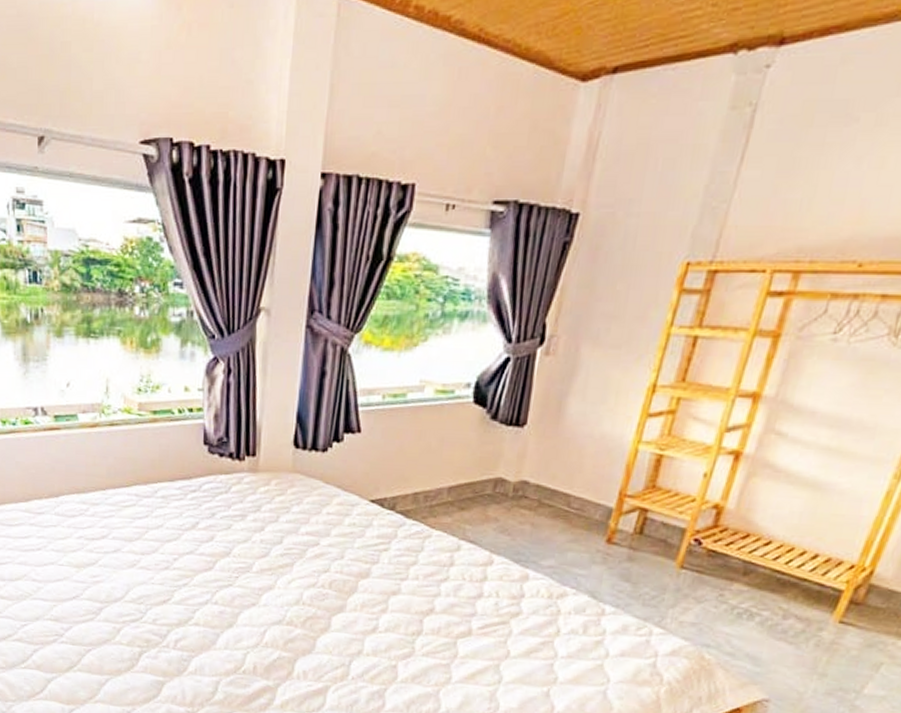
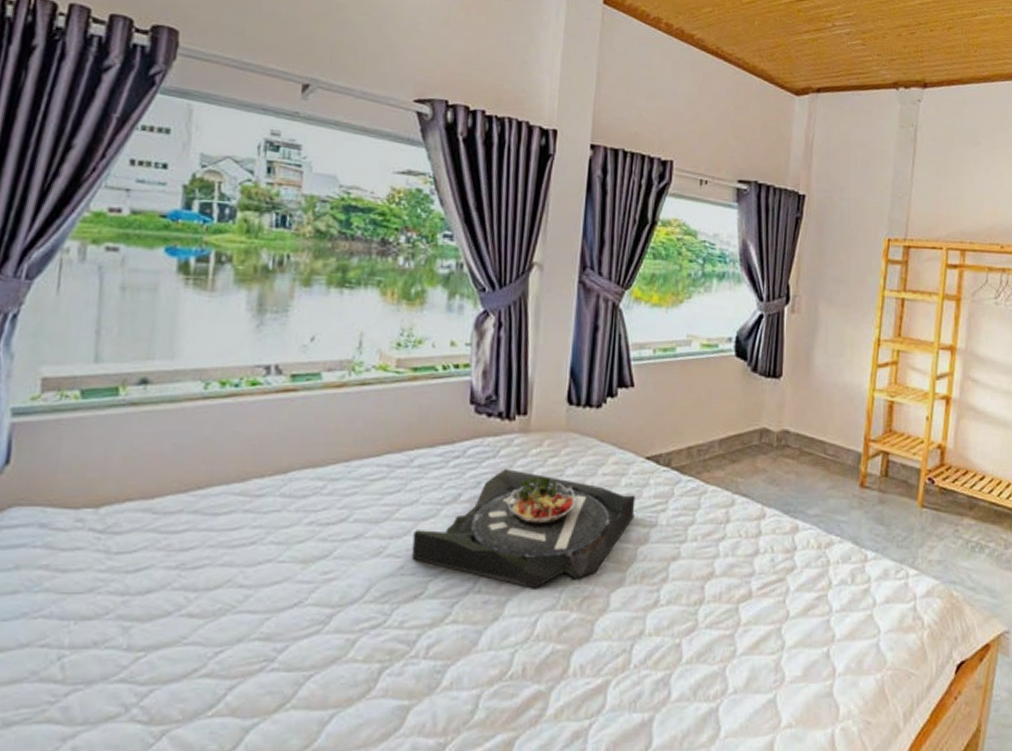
serving tray: none [159,503,358,606] -> present [411,469,635,589]

